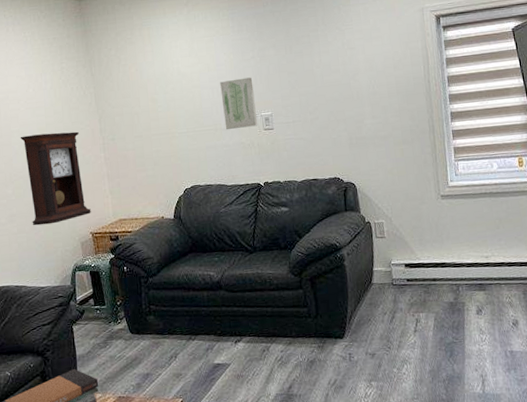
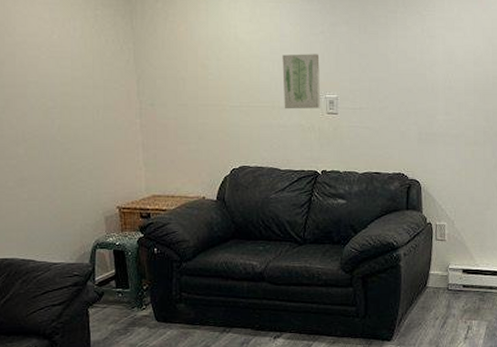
pendulum clock: present [20,131,91,226] -> none [38,89,120,193]

